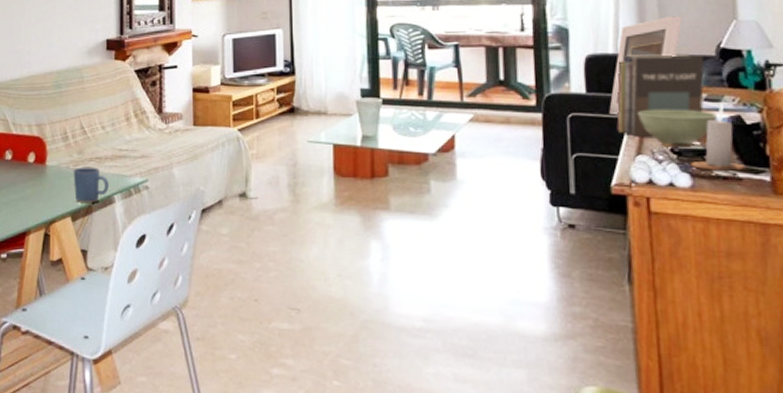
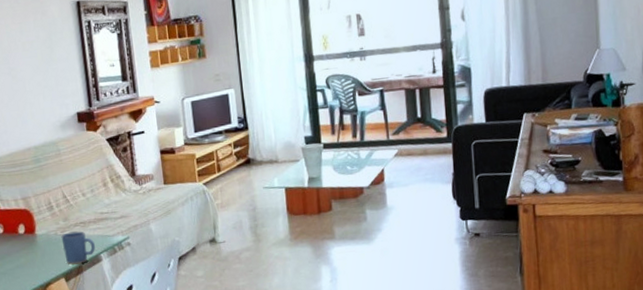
picture frame: present [609,16,682,116] -> none [503,49,559,139]
books: present [616,55,705,137] -> none [509,82,575,156]
bowl: present [638,109,717,149] -> none [526,128,585,162]
candle: present [691,102,748,172] -> none [565,120,607,177]

